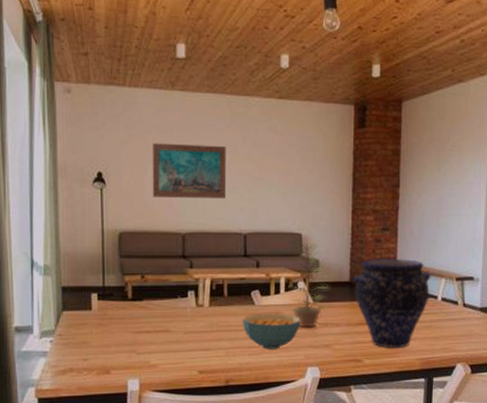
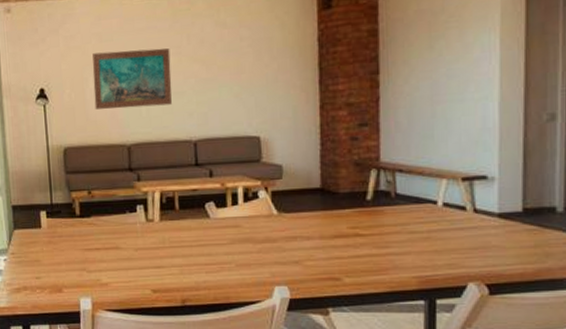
cereal bowl: present [243,313,301,349] -> none [197,226,264,267]
plant: present [288,240,332,329] -> none [247,142,301,243]
vase: present [352,258,431,349] -> none [324,158,427,265]

